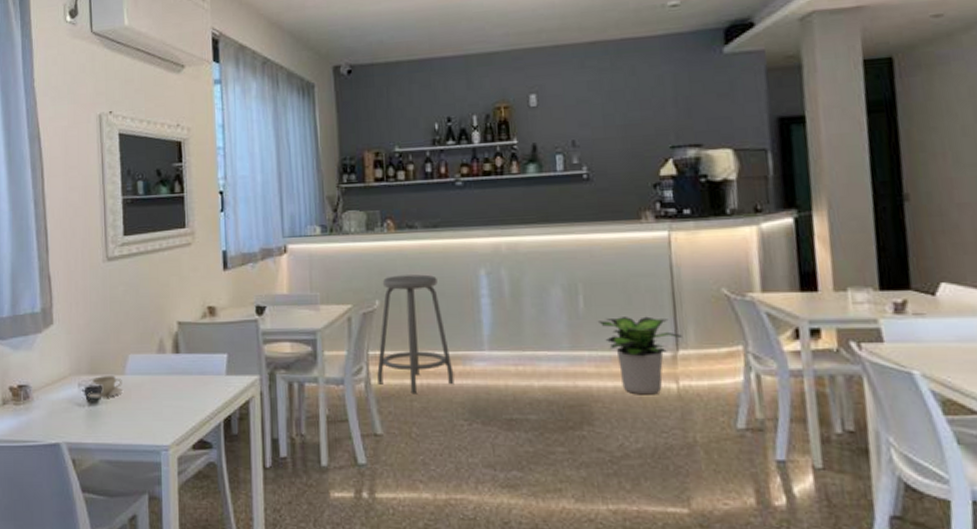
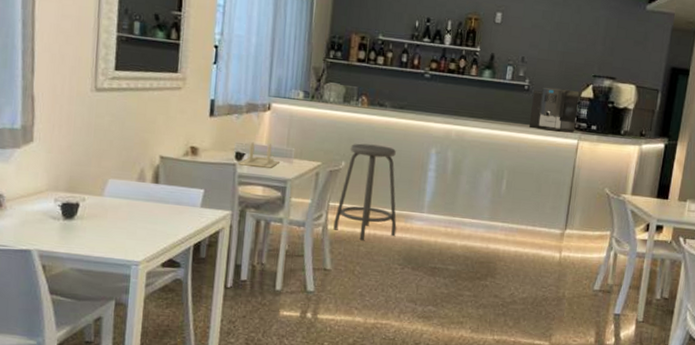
teacup: present [87,376,122,398] -> none [63,195,100,215]
napkin holder: none [260,291,305,321] -> present [238,142,280,168]
coffee machine: none [595,169,661,226] -> present [529,87,580,133]
potted plant: present [599,316,682,395] -> none [514,200,571,260]

